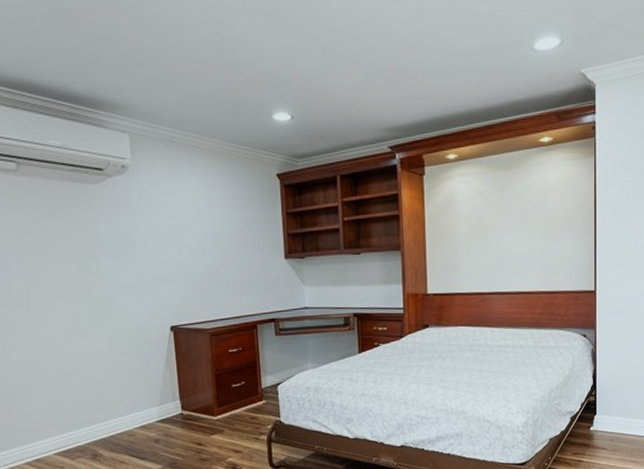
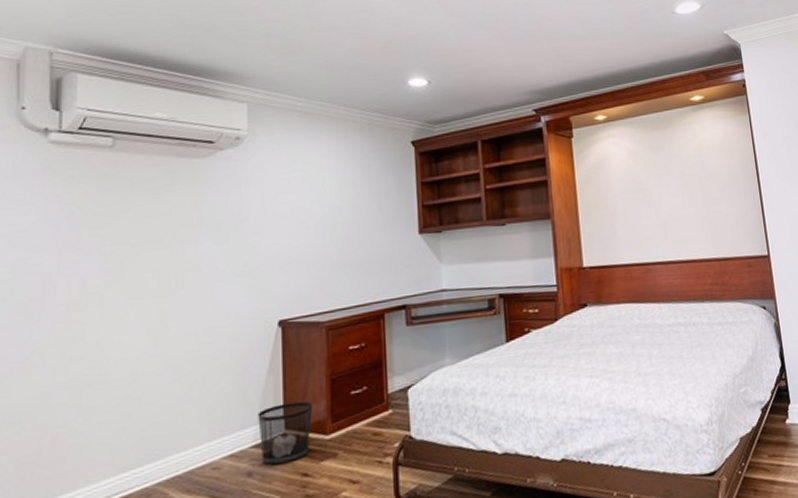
waste bin: none [159,390,203,436] -> present [258,401,313,466]

